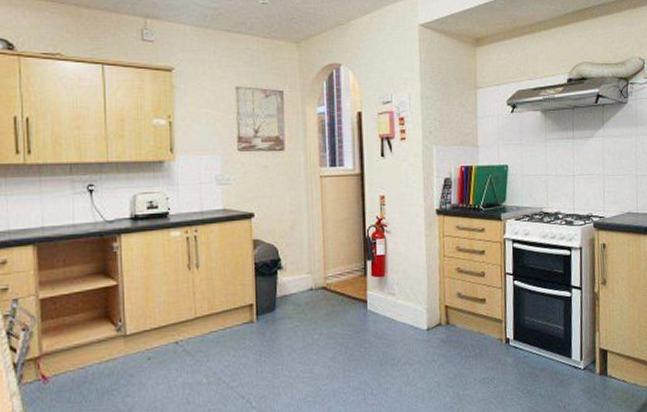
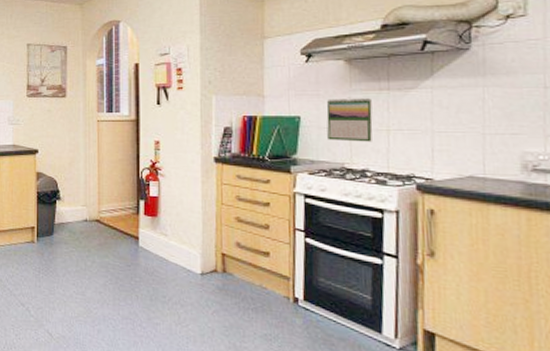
calendar: none [528,146,563,188] -> present [326,97,373,142]

